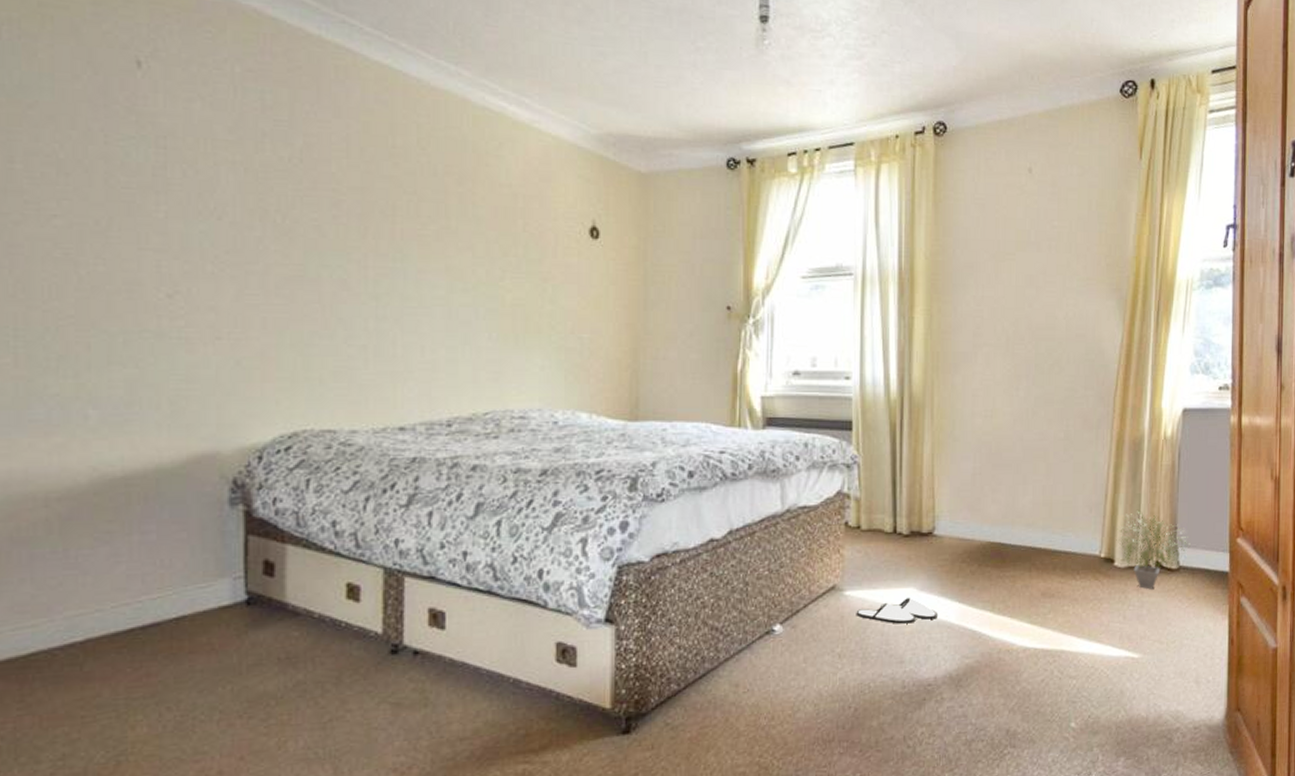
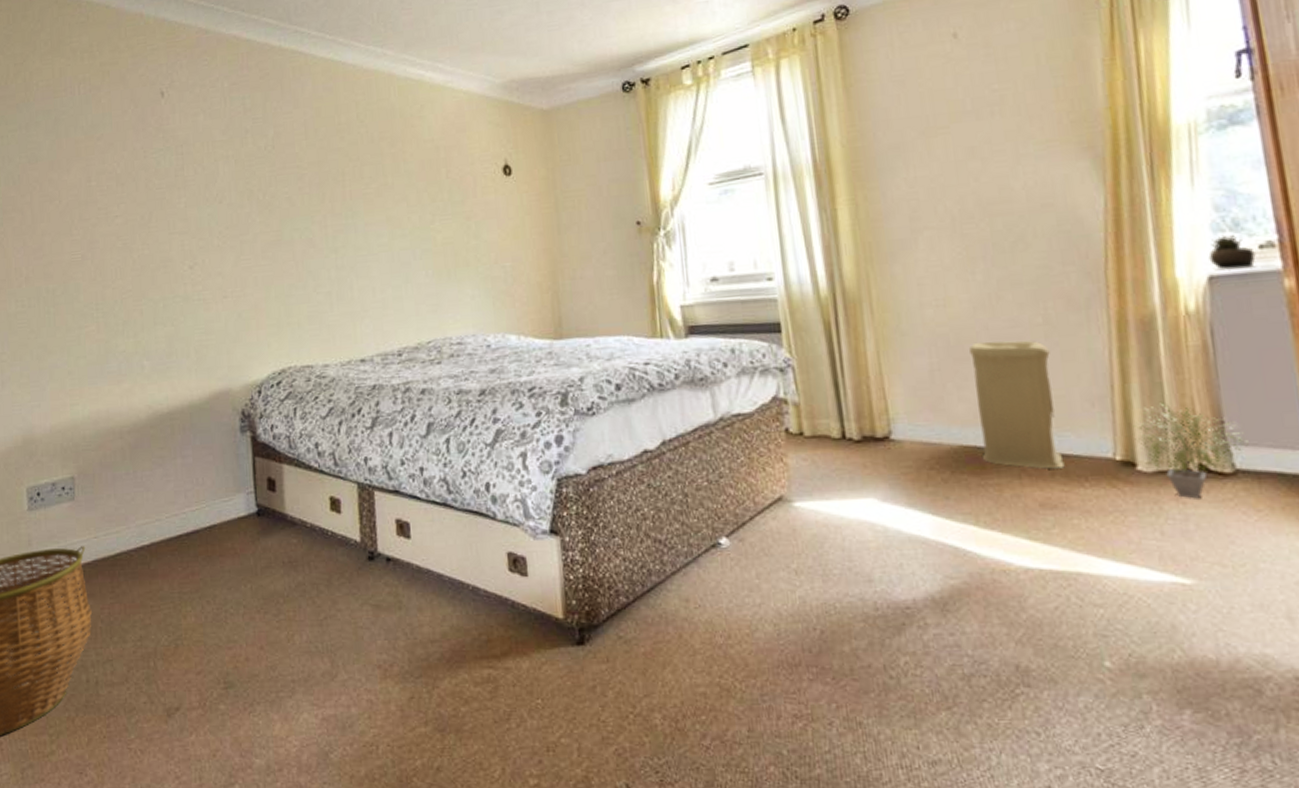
slippers: present [856,597,939,624] -> none [809,508,909,538]
laundry basket: none [1005,451,1066,564] -> present [969,340,1065,469]
succulent plant: none [1185,376,1216,406] -> present [1208,234,1257,271]

